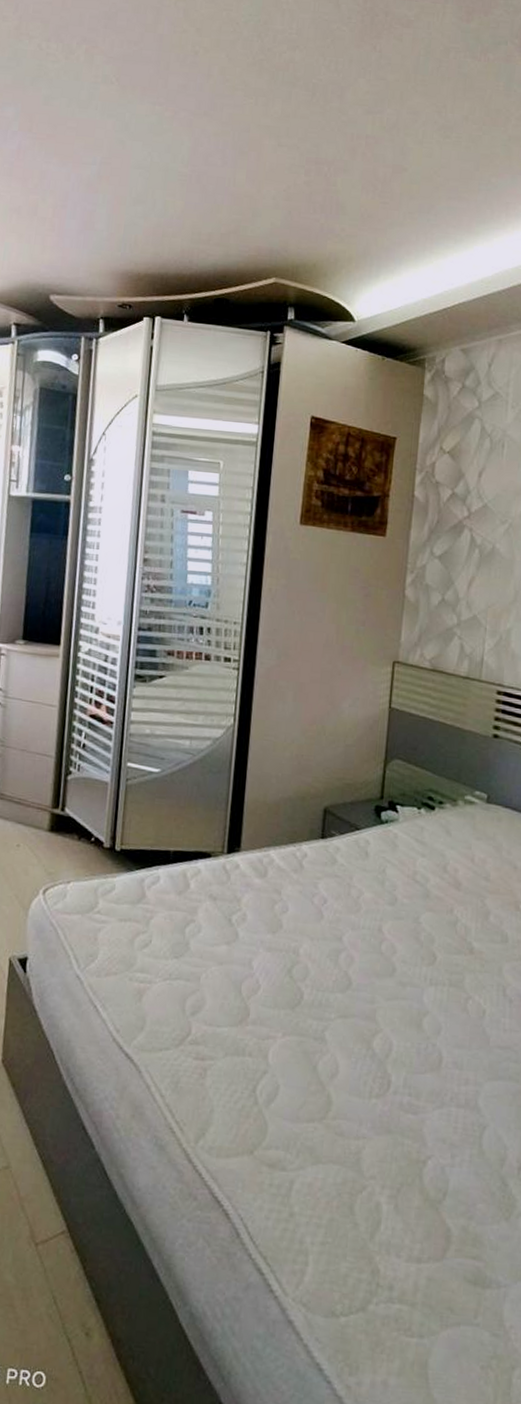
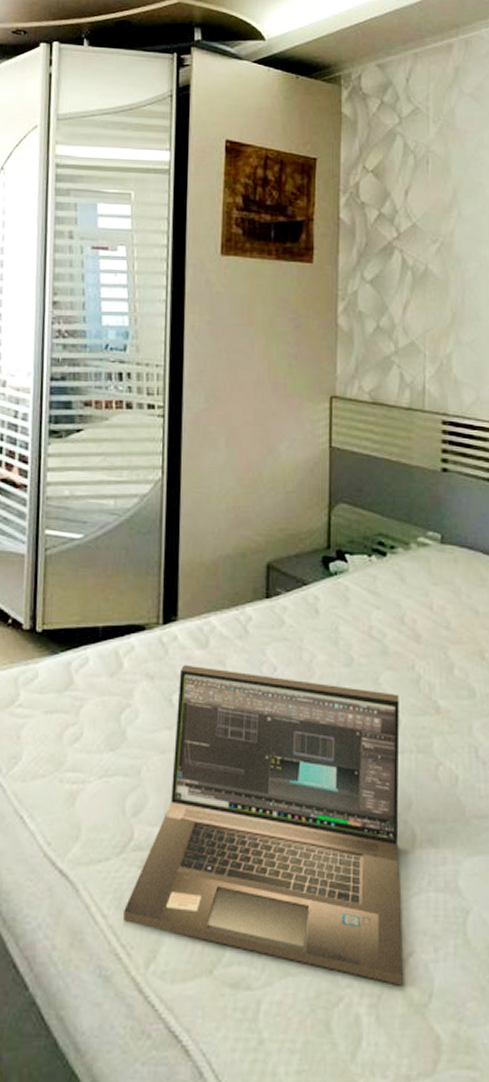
laptop: none [178,890,437,1183] -> present [123,664,403,986]

